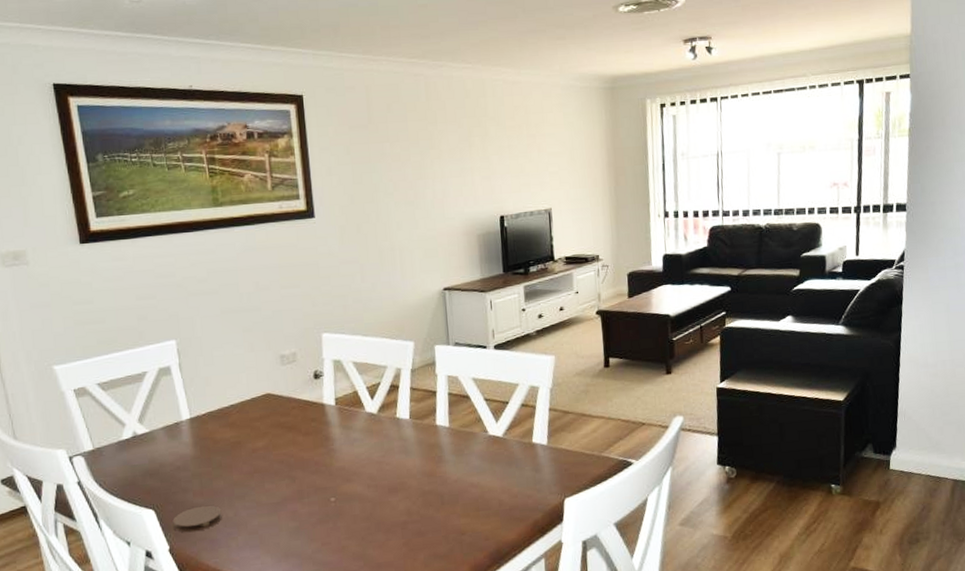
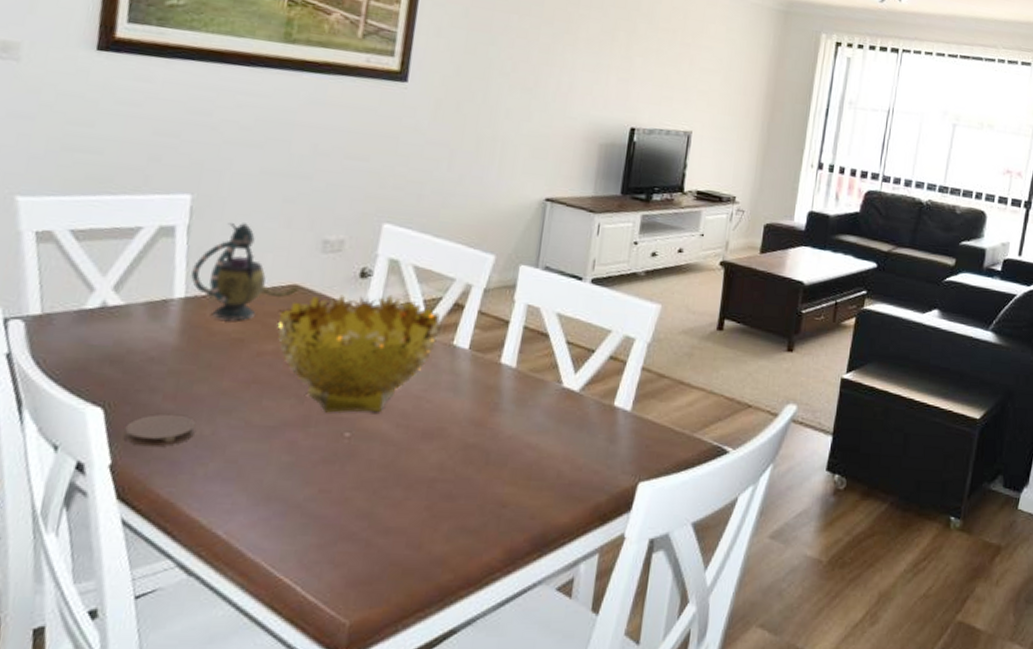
teapot: none [189,354,272,431] -> present [189,223,300,322]
decorative bowl: none [261,387,384,486] -> present [277,294,440,414]

